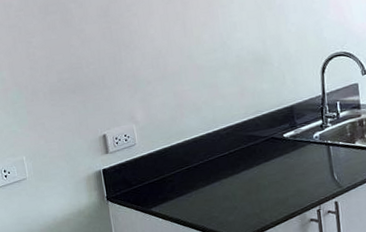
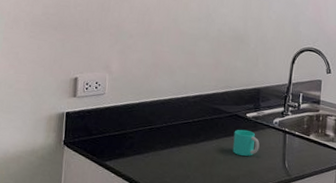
cup: none [274,150,304,177] -> present [232,129,260,156]

